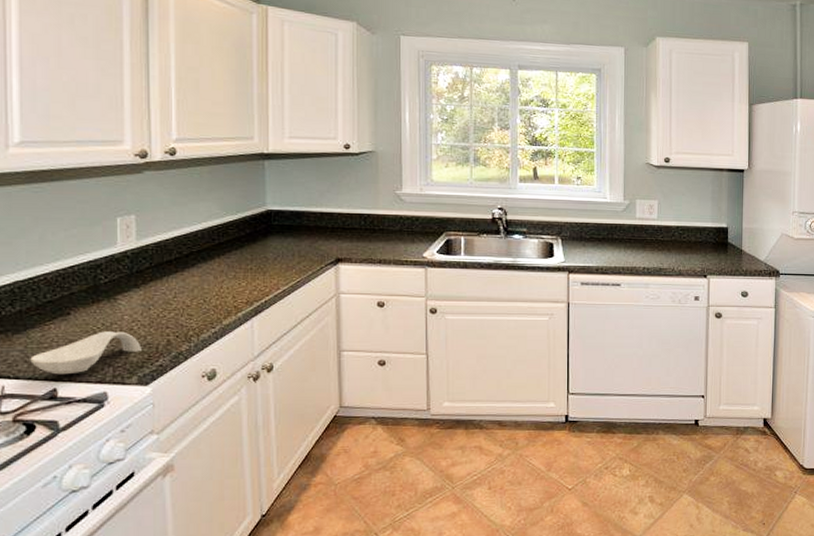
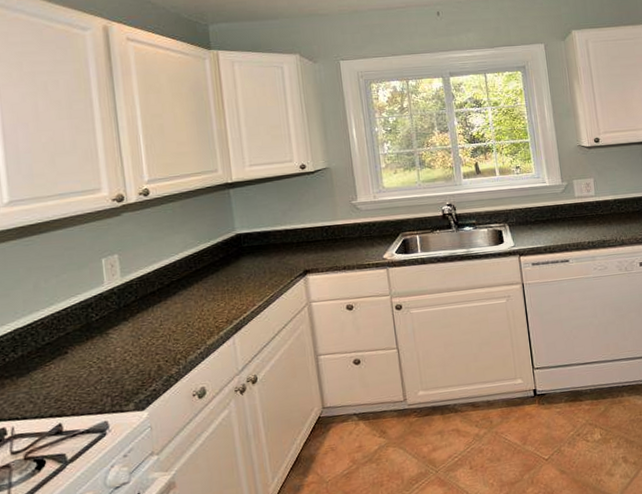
spoon rest: present [30,331,142,375] -> none [35,362,136,411]

